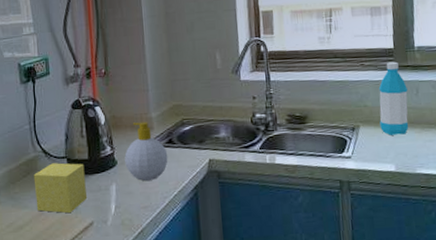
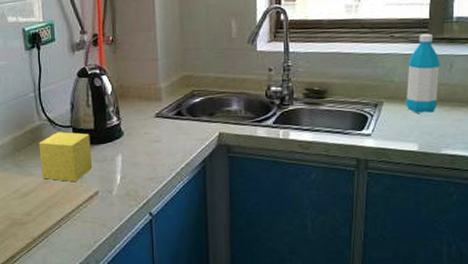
soap bottle: present [124,122,168,181] -> none [131,92,176,152]

